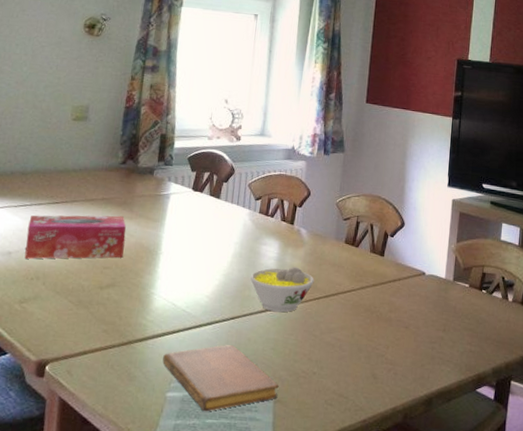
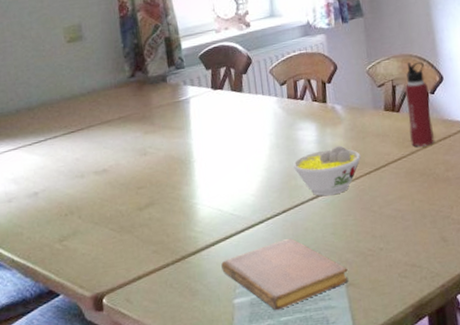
tissue box: present [24,215,126,259] -> none [48,131,155,196]
water bottle: none [362,202,390,284] -> present [404,61,434,147]

